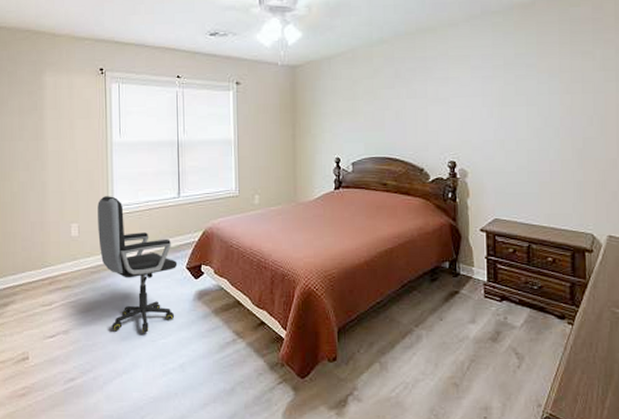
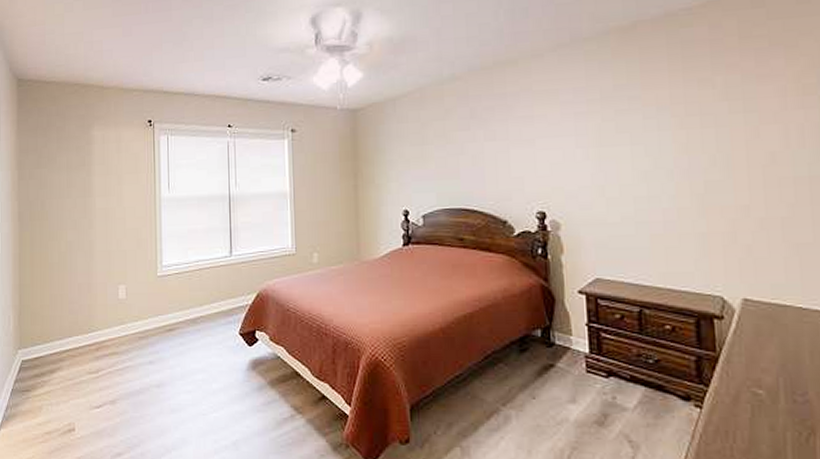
office chair: present [97,196,178,333] -> none [146,255,230,405]

